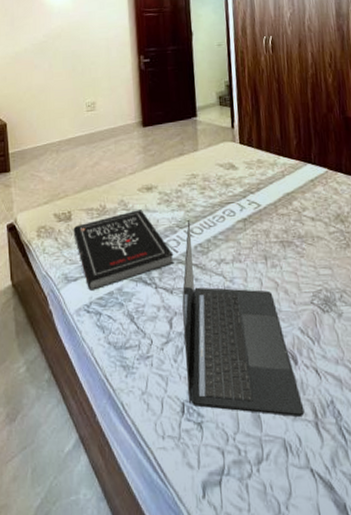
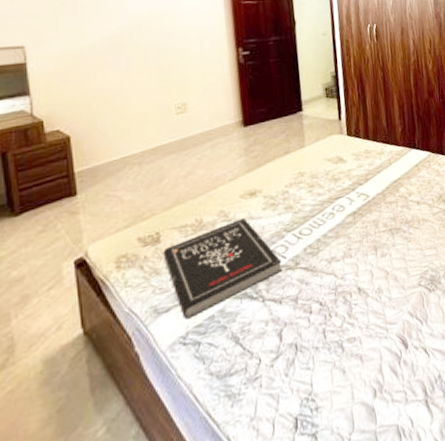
laptop: present [182,219,305,417] -> none [292,220,415,418]

